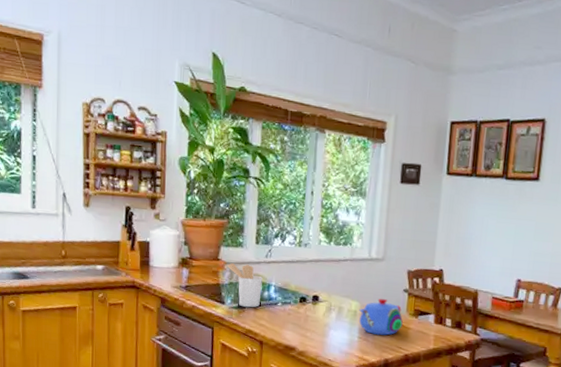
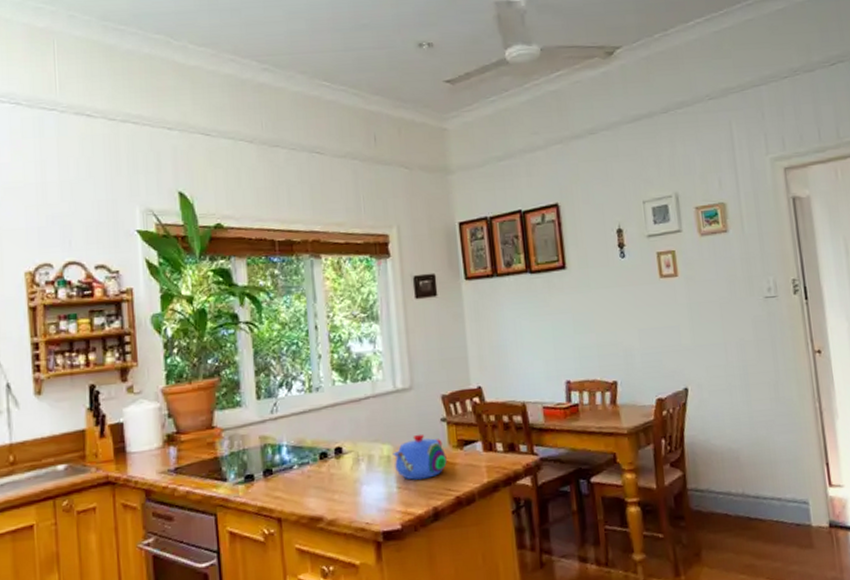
utensil holder: present [226,263,263,308] -> none [224,425,272,480]

